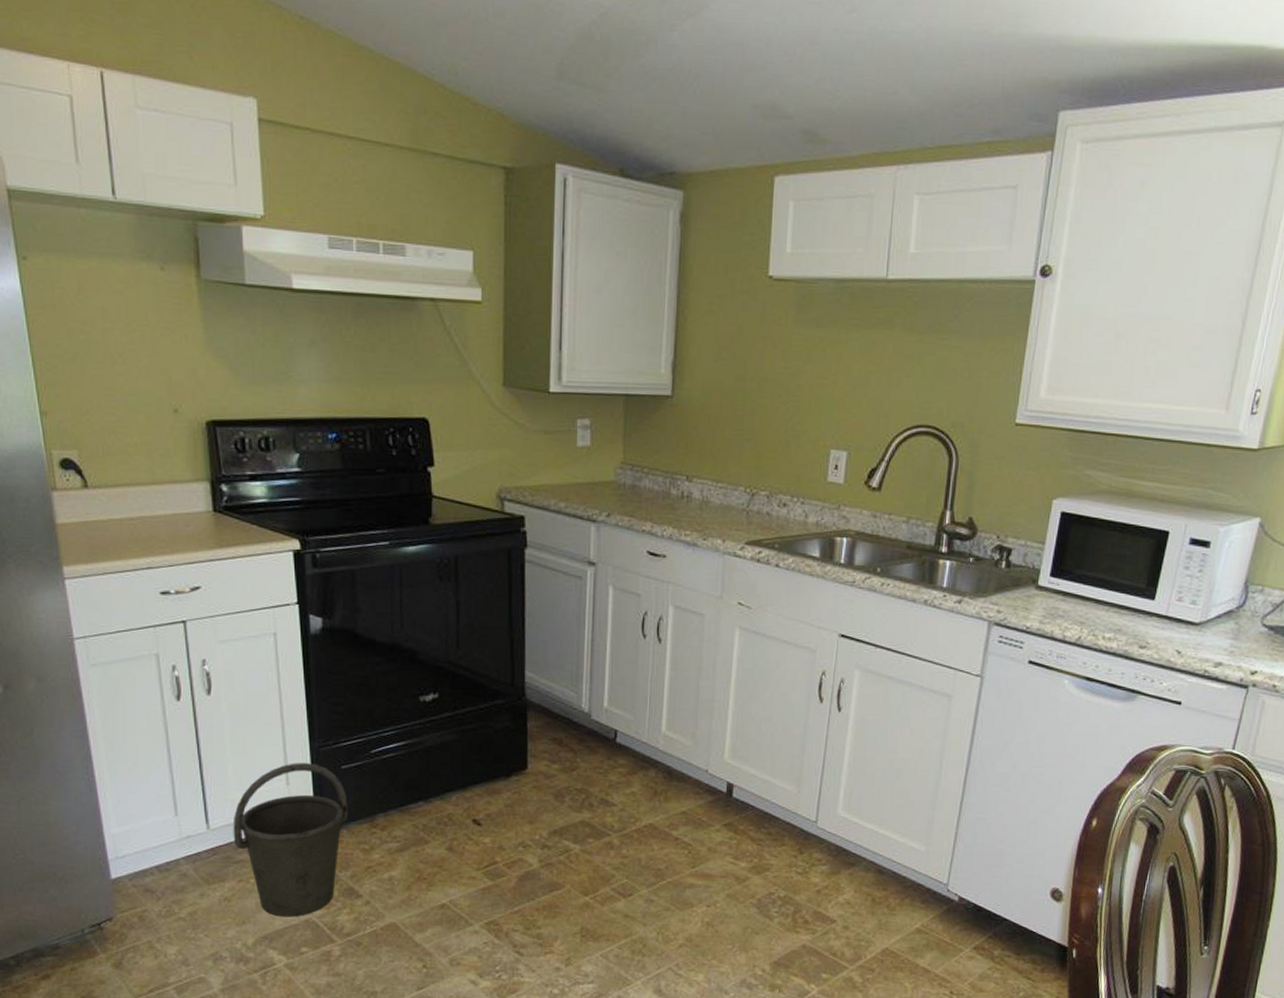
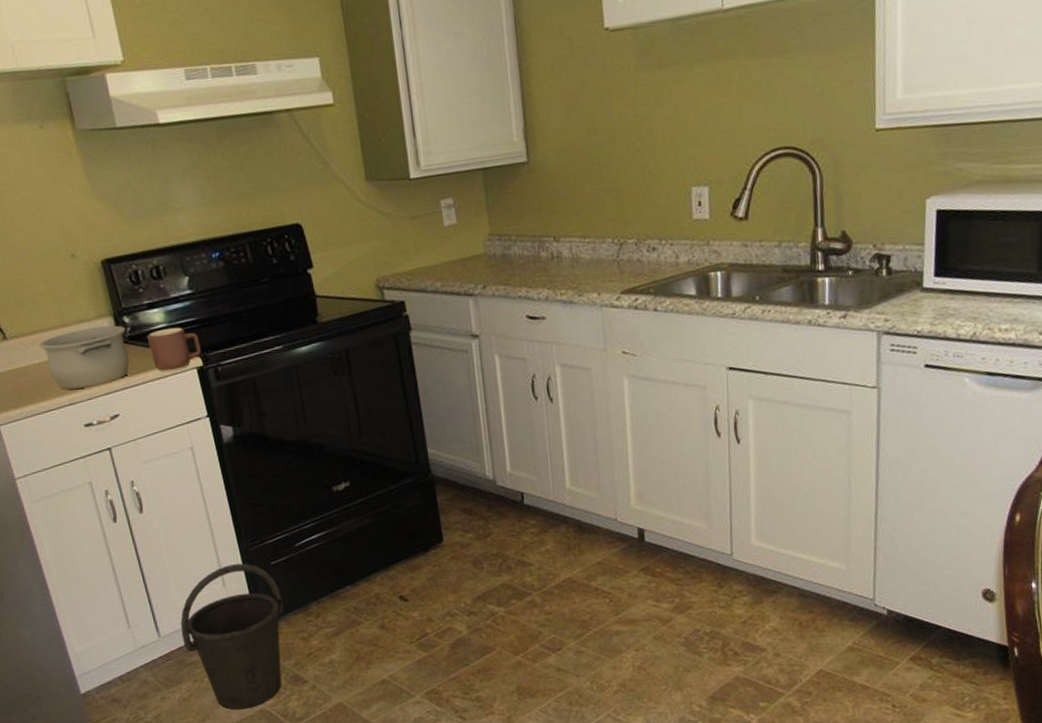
cooking pot: none [123,490,223,554] -> present [39,325,130,390]
mug: none [244,504,301,551] -> present [147,327,202,373]

